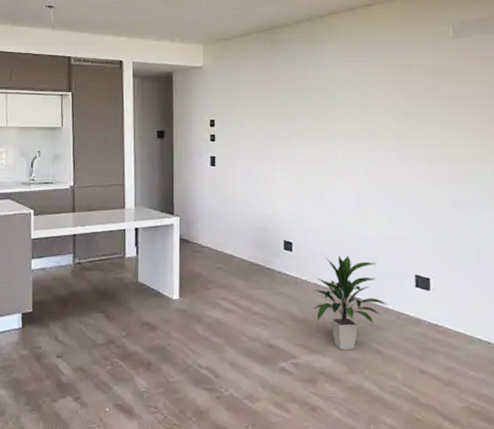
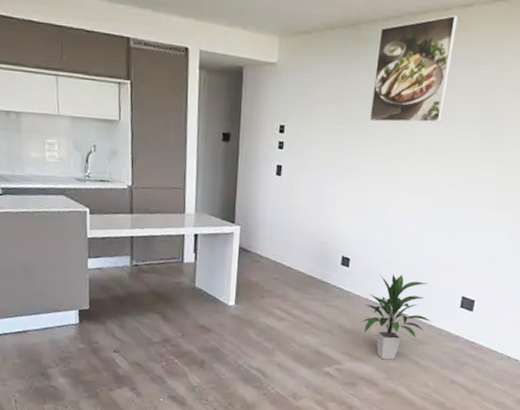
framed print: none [293,13,364,110] -> present [369,15,458,123]

